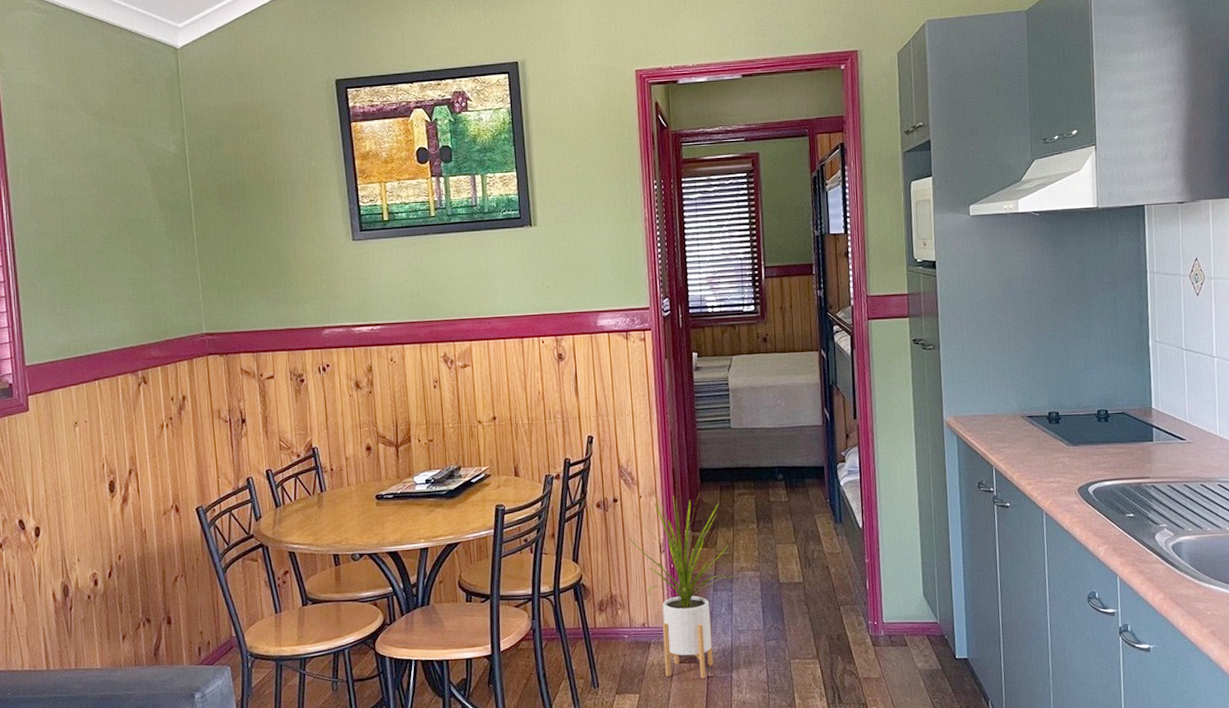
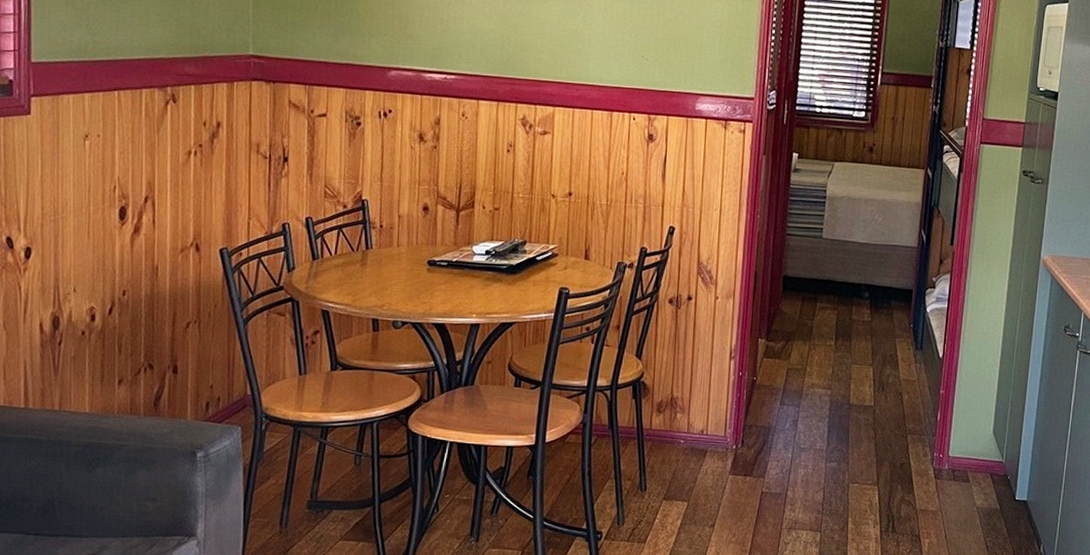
house plant: present [628,492,733,679] -> none [698,295,802,493]

